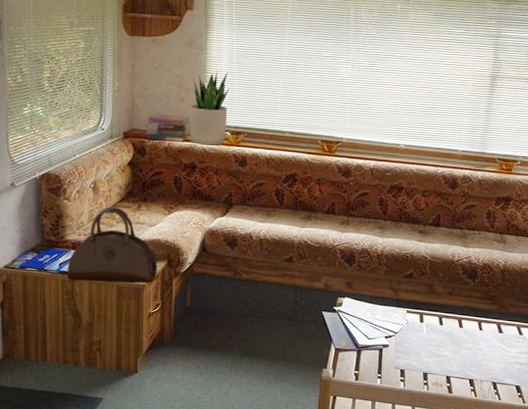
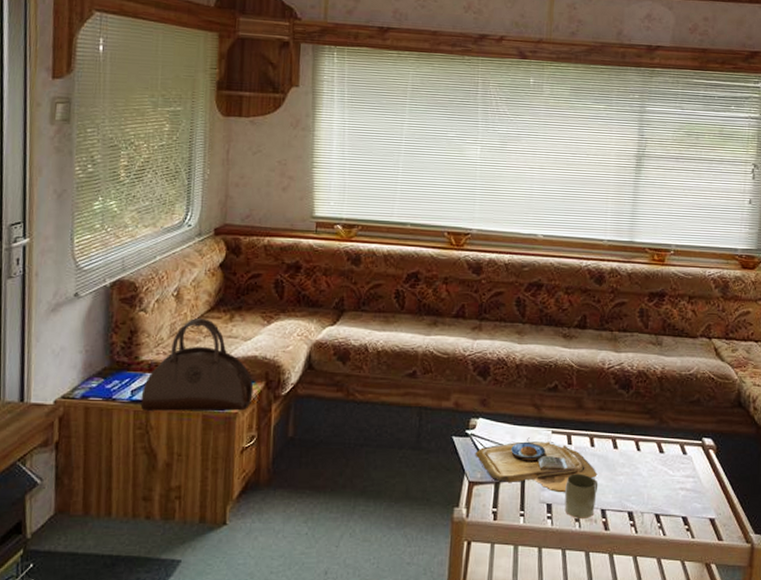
books: present [145,113,190,142] -> none [241,205,294,238]
planter: present [189,71,229,146] -> none [293,155,341,242]
tray: none [341,315,445,362] -> present [475,437,598,493]
mug: none [415,346,445,384] -> present [564,474,599,520]

